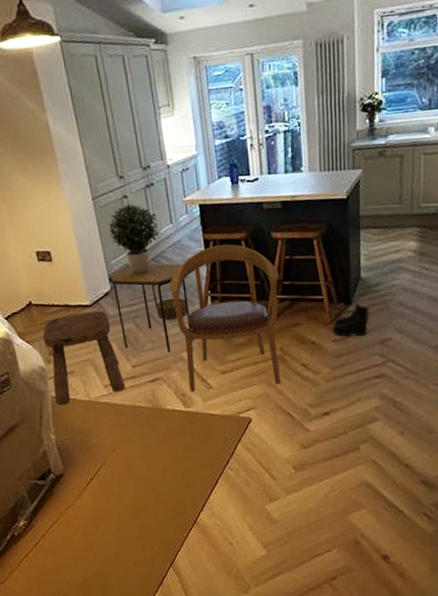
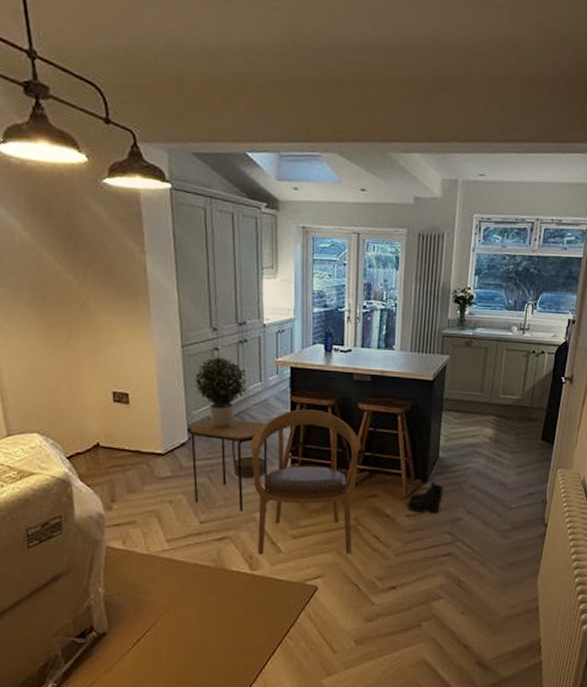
stool: present [42,310,126,406] -> none [106,460,190,557]

